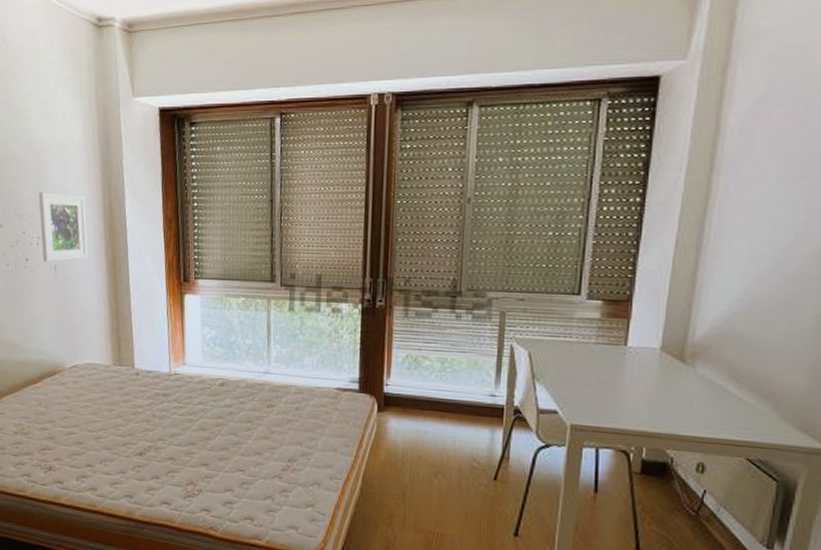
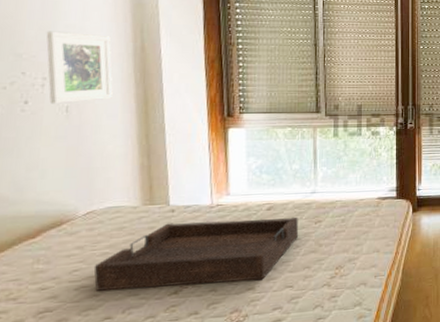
tray: none [78,385,251,458] -> present [93,216,299,291]

